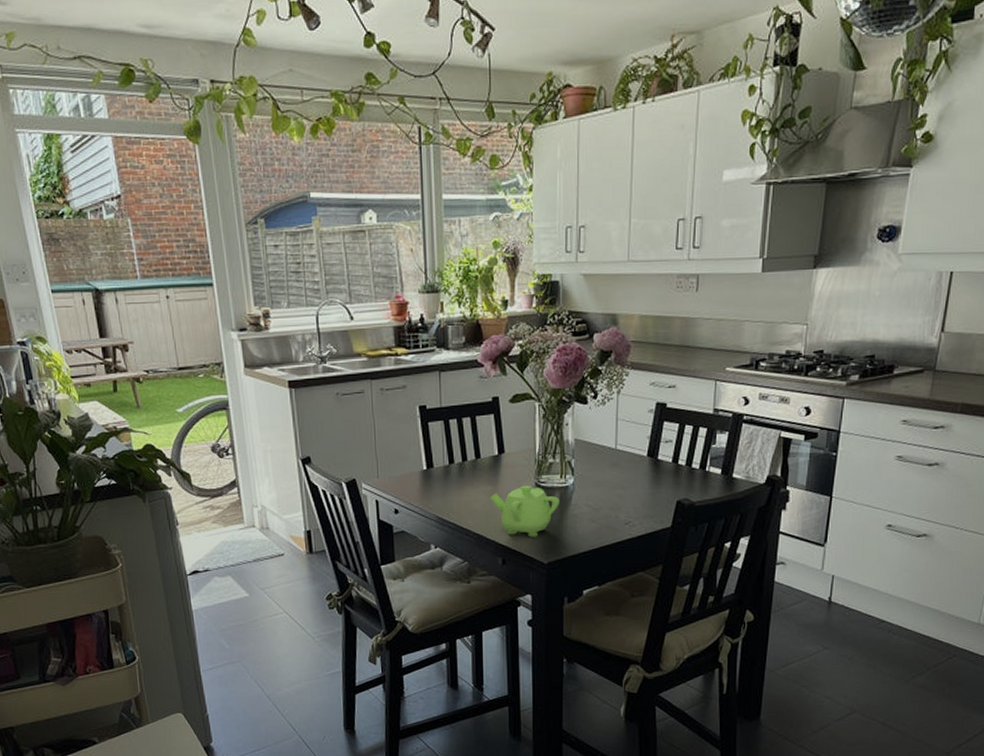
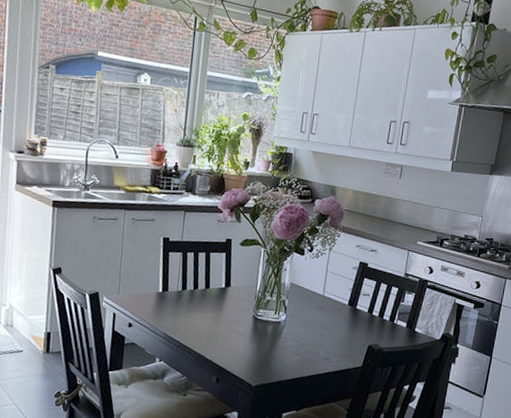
teapot: present [489,485,560,537] -> none [212,316,272,362]

